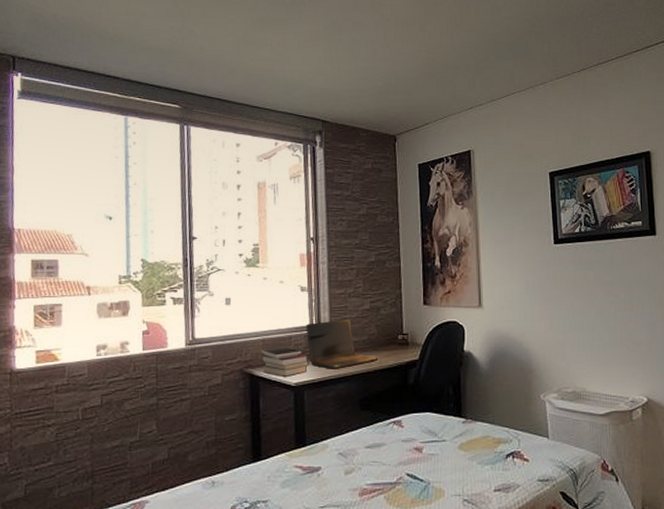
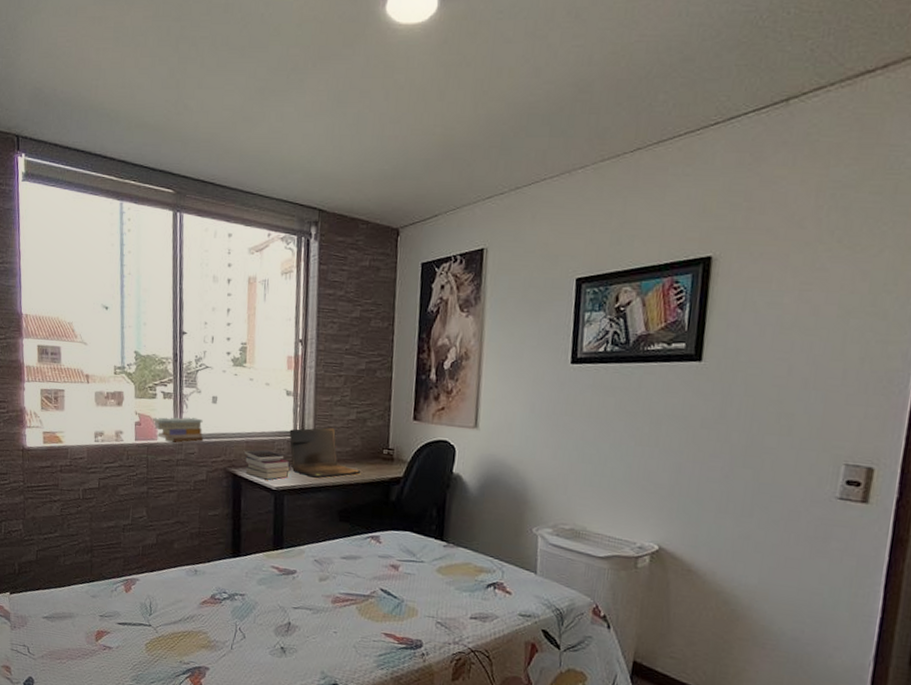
books: none [160,321,218,349] -> present [150,417,204,444]

